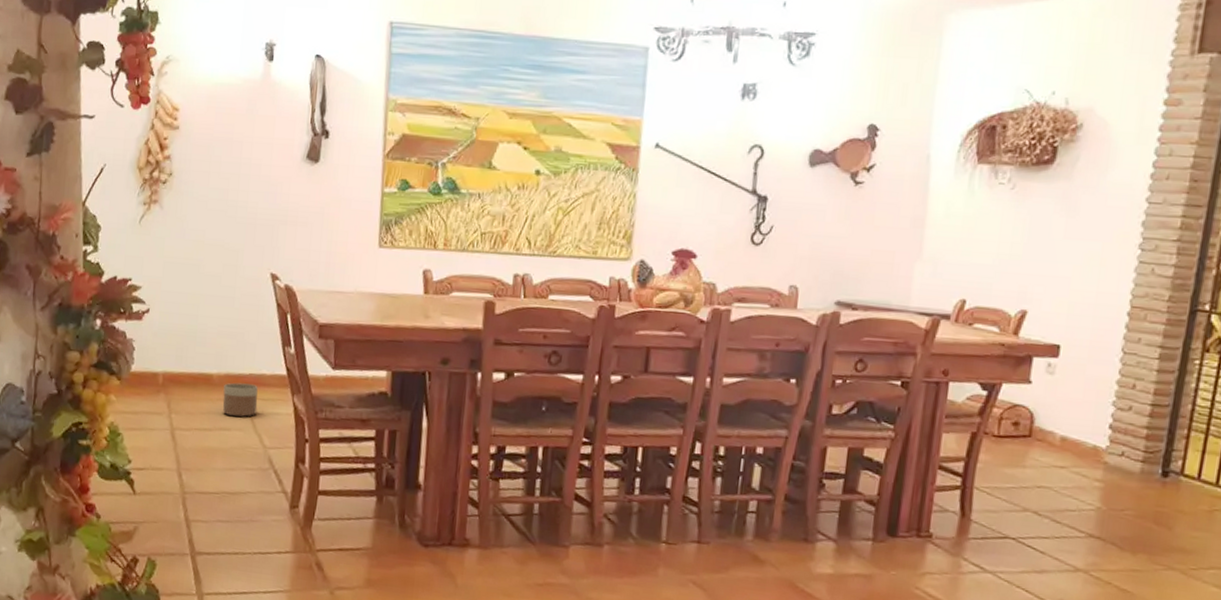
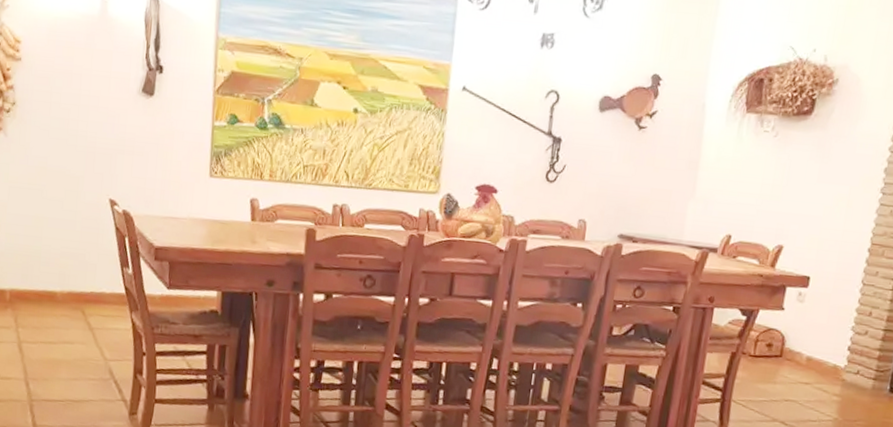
planter: present [222,382,258,417] -> none [66,300,99,332]

